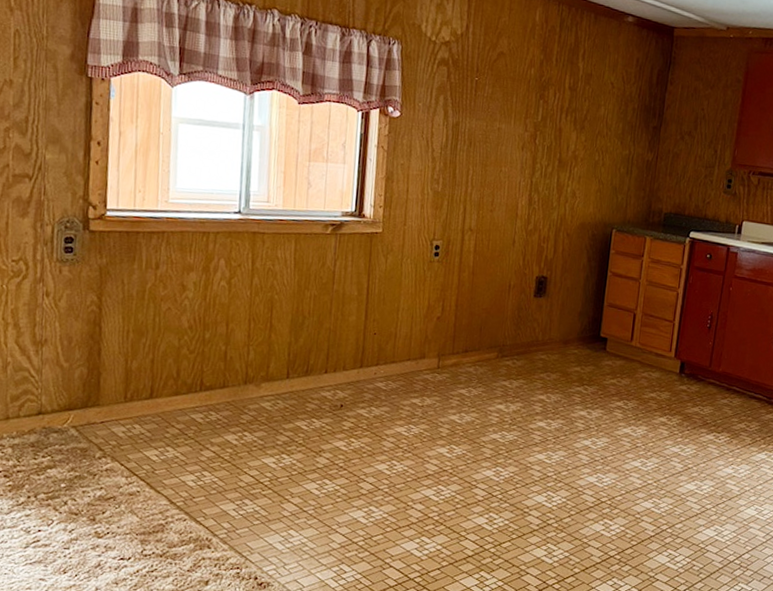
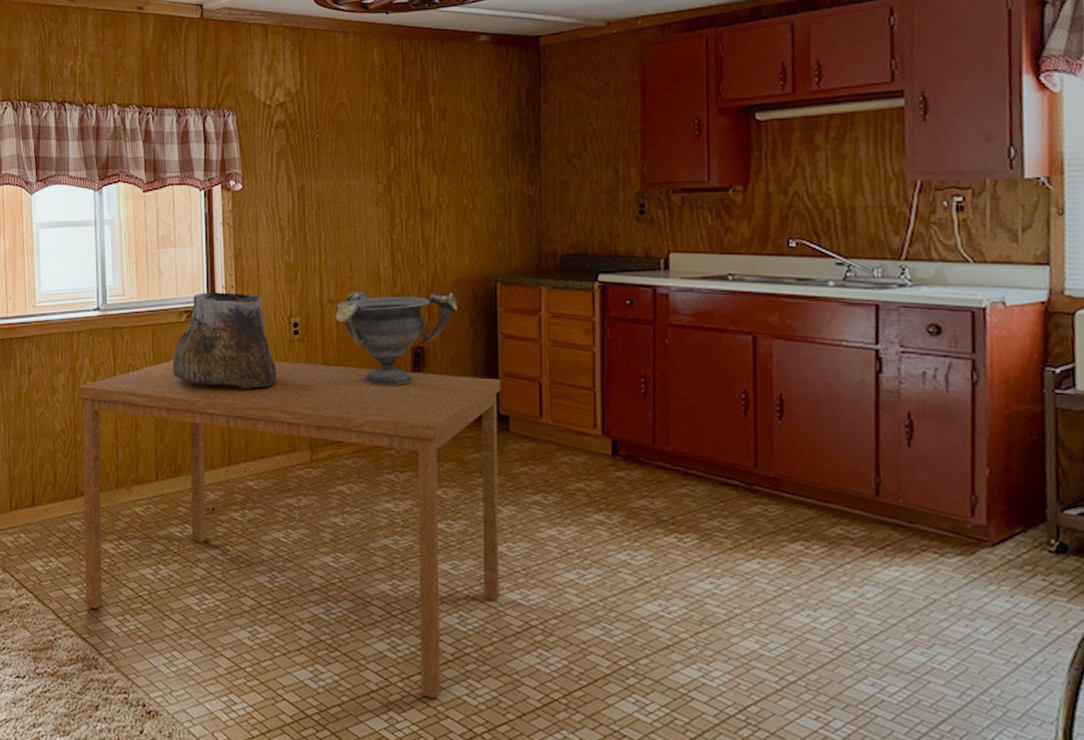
dining table: none [202,268,605,560] -> present [77,359,501,699]
vase: none [313,208,415,302] -> present [172,292,277,389]
decorative bowl: none [473,223,579,308] -> present [335,291,459,386]

